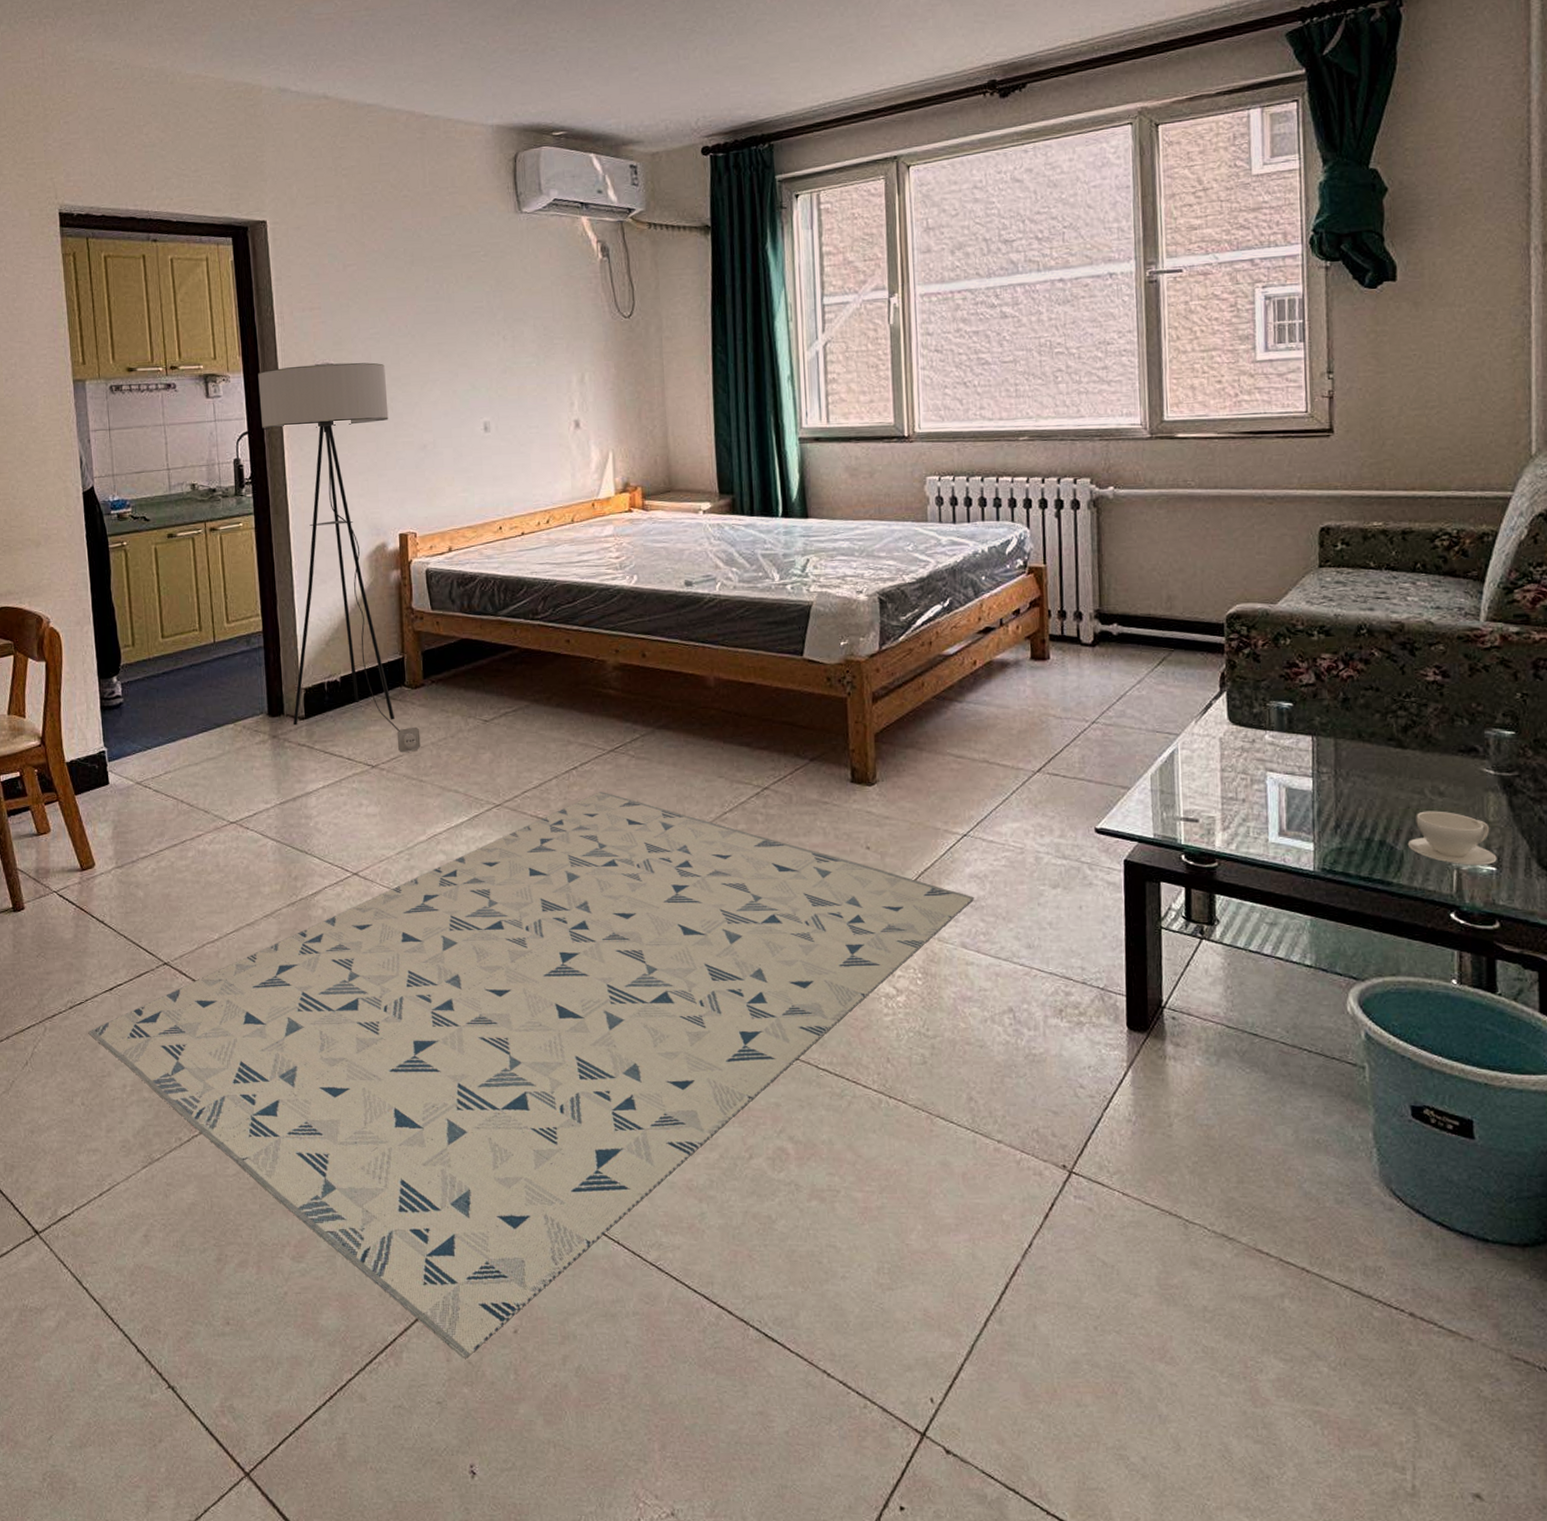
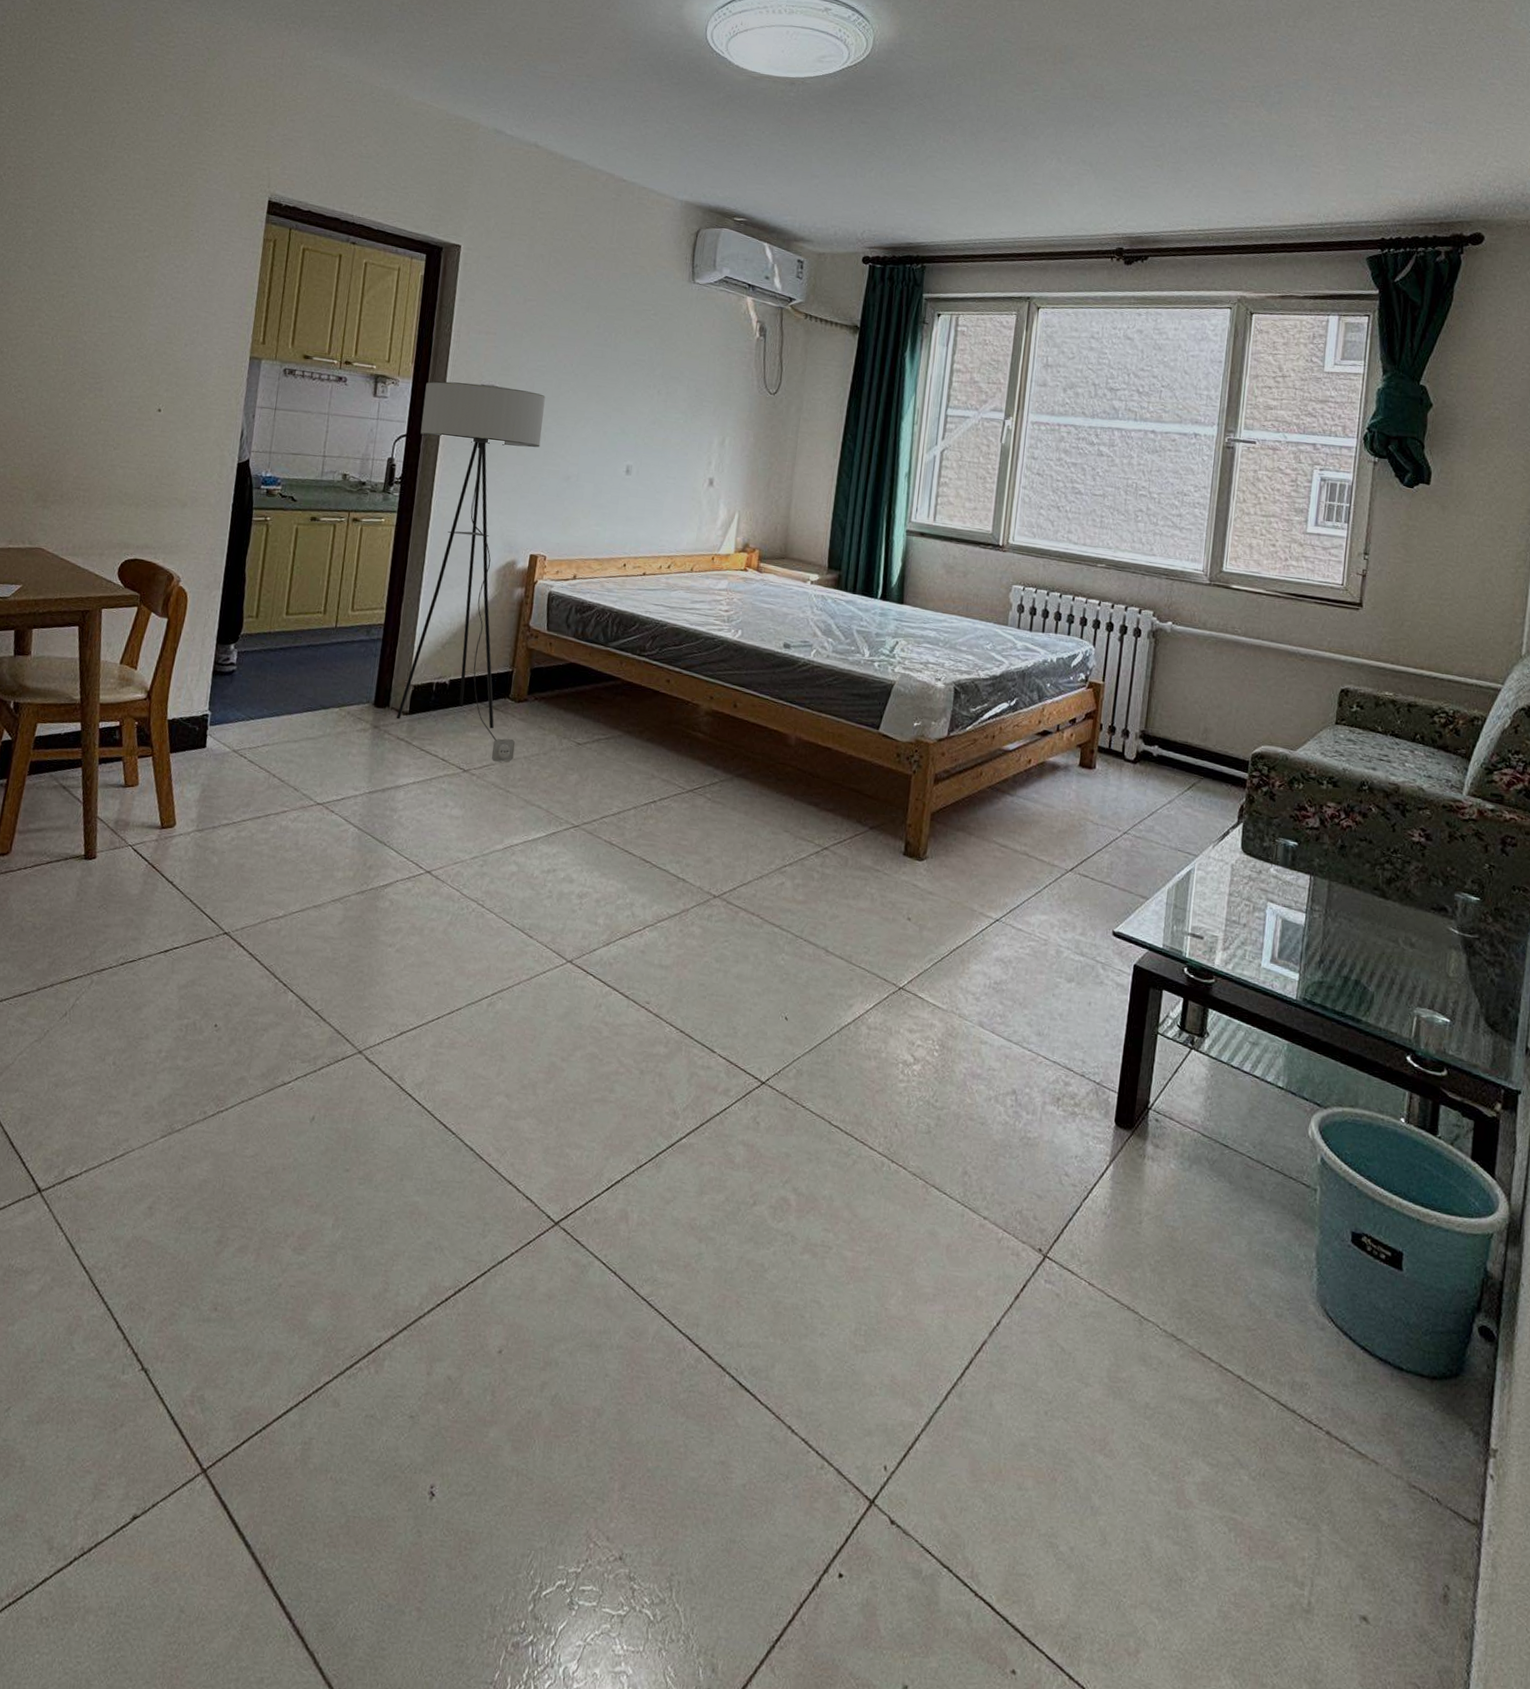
rug: present [88,792,975,1359] -> none [134,828,998,1374]
teacup: present [1407,811,1497,865] -> none [1378,958,1452,1016]

